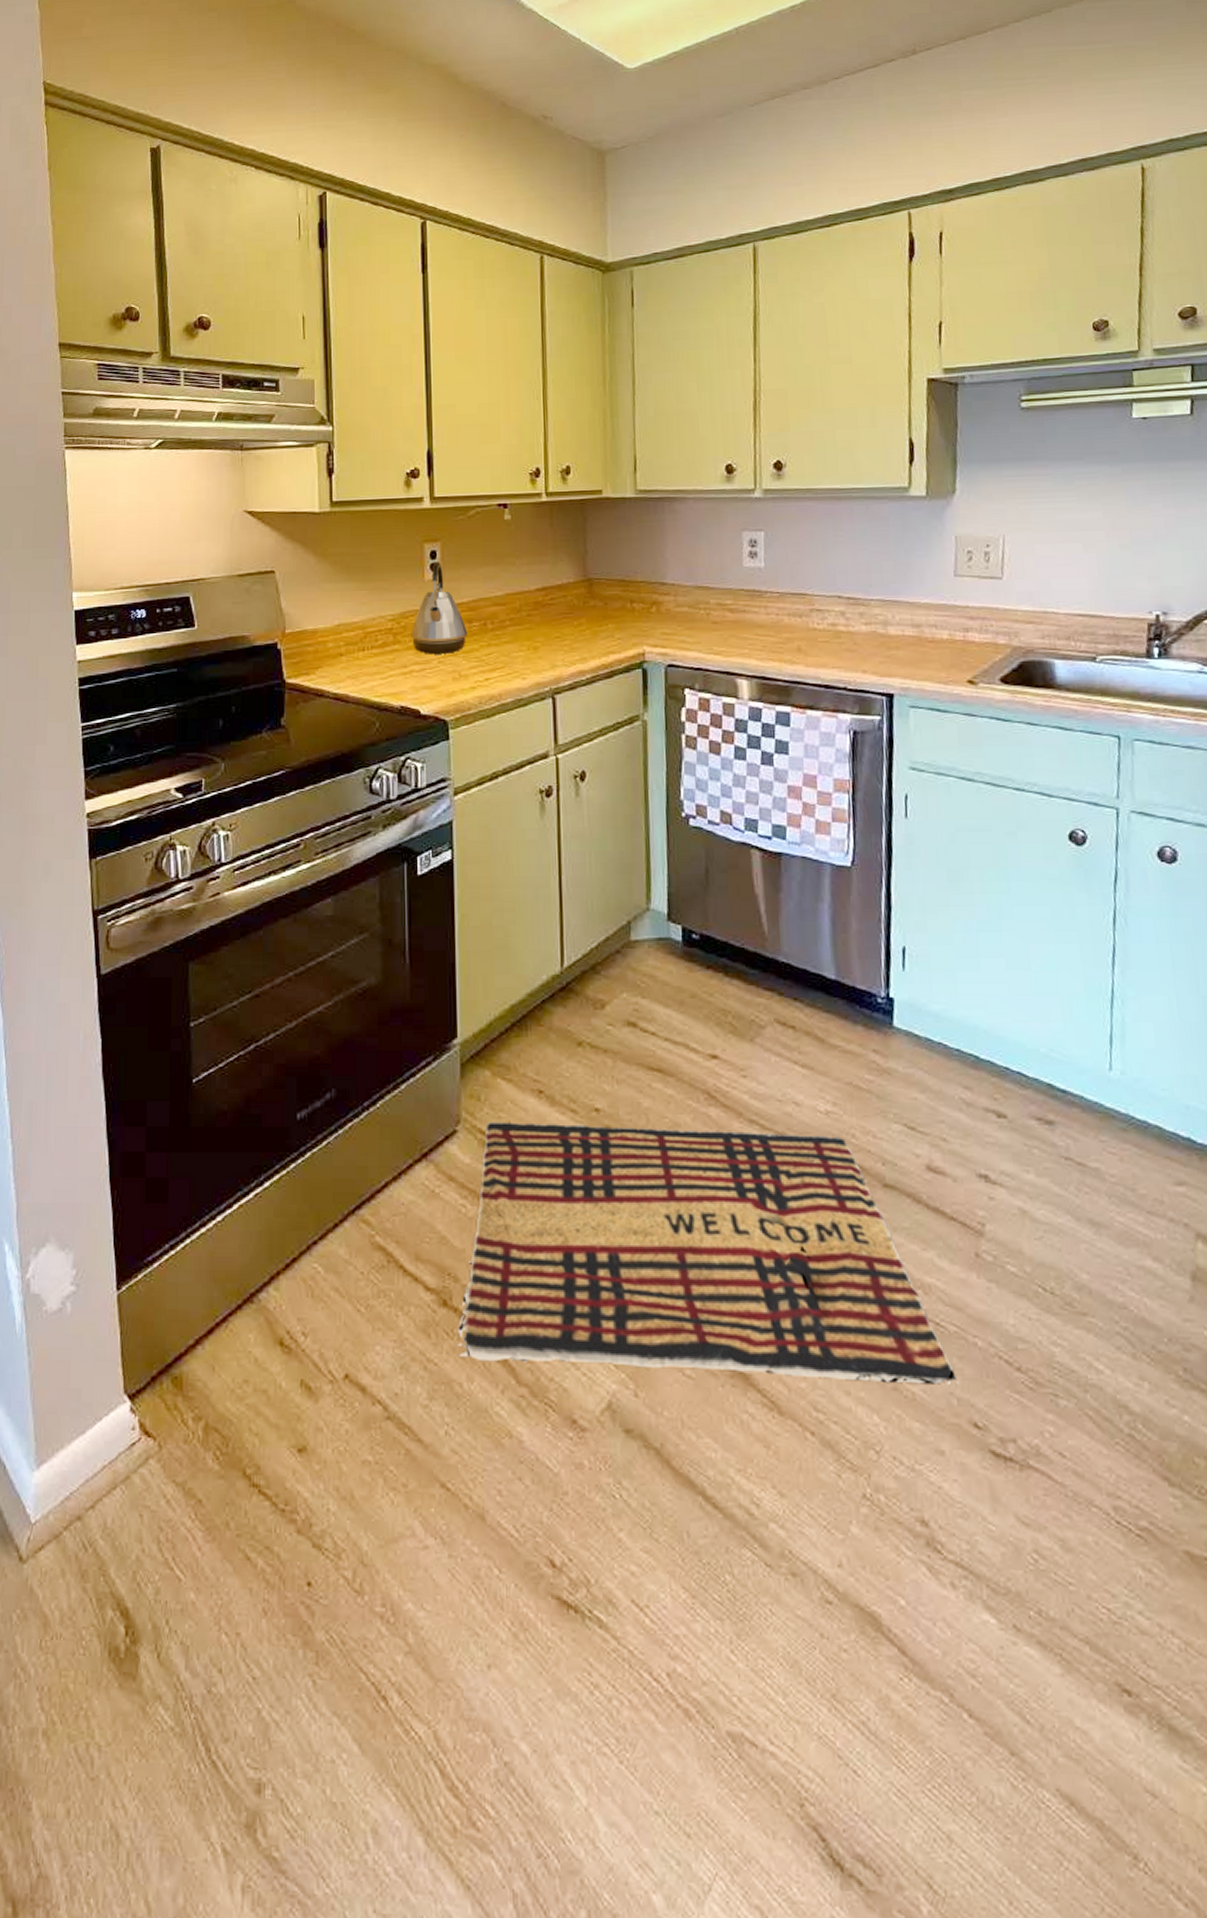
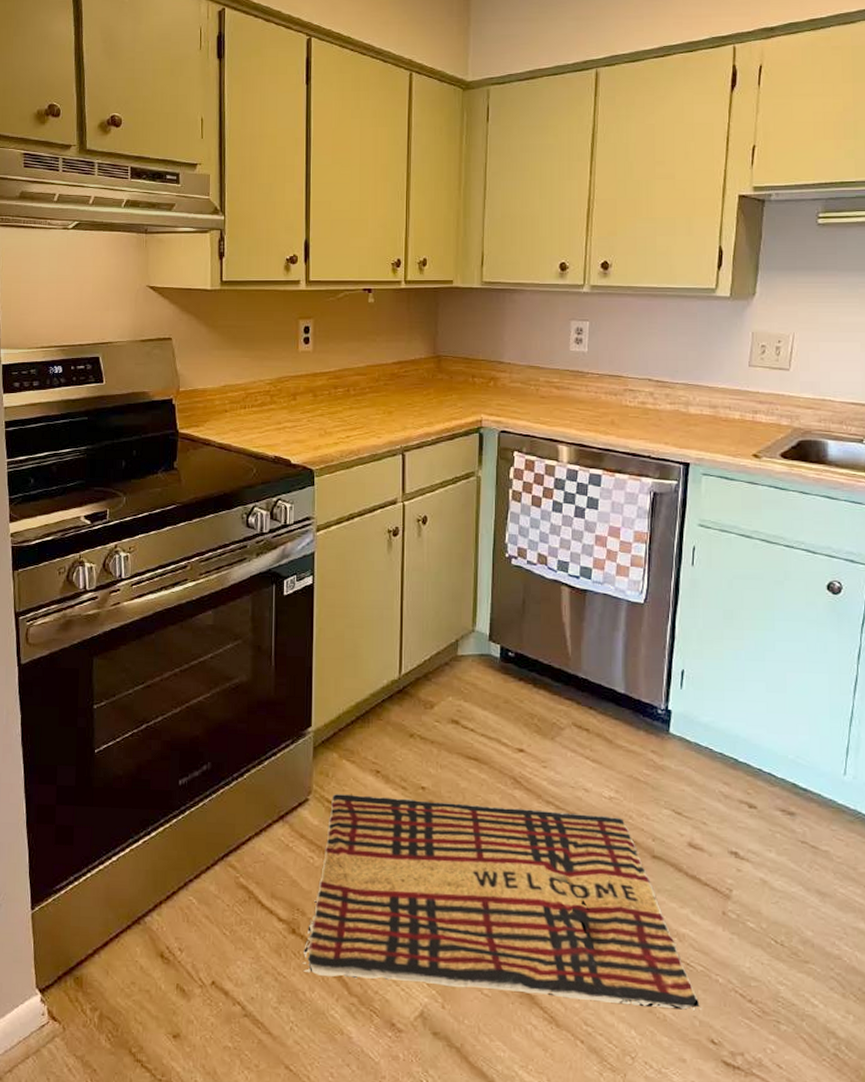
kettle: present [410,562,468,654] -> none [285,336,333,414]

